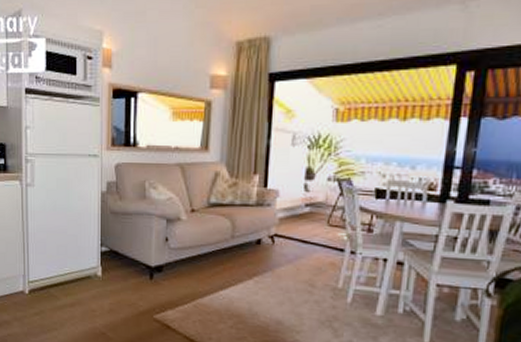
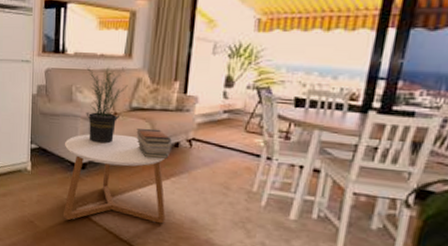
coffee table: none [139,232,250,329] -> present [63,133,166,224]
potted plant: none [157,157,205,243] -> present [84,64,128,144]
book stack: none [215,225,253,258] -> present [136,128,172,159]

